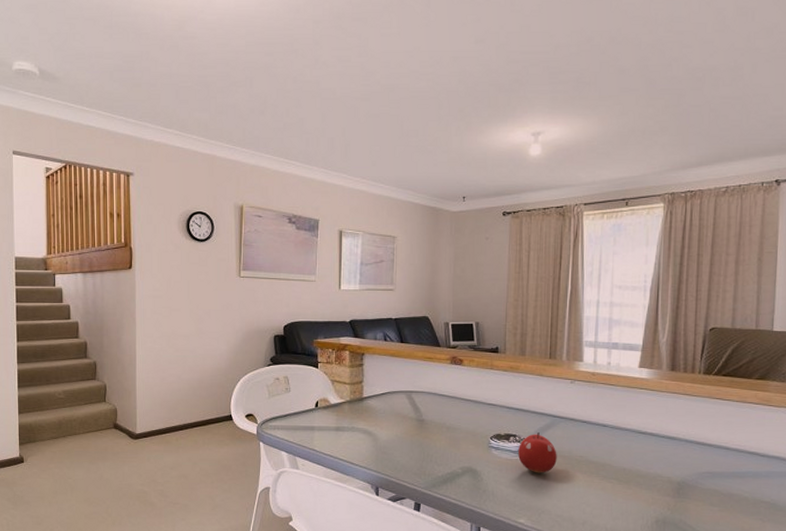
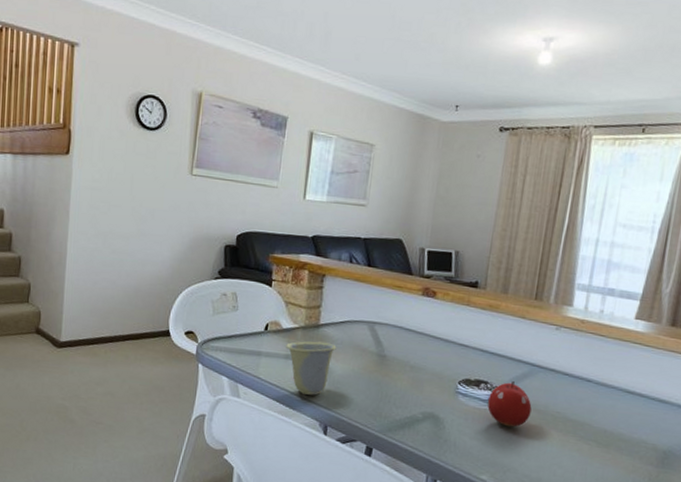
cup: none [335,413,380,461] -> present [286,341,337,395]

